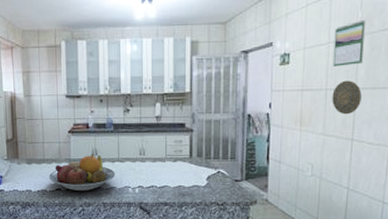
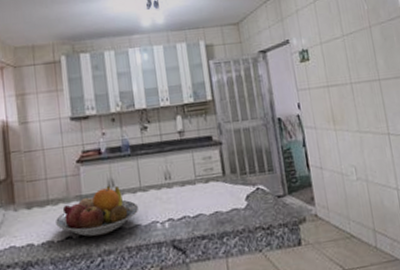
decorative plate: present [332,80,362,115] -> none [358,72,388,108]
calendar: present [333,19,365,67] -> none [346,11,379,59]

